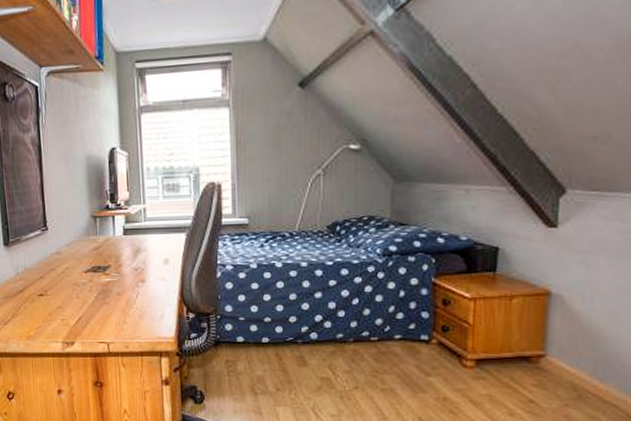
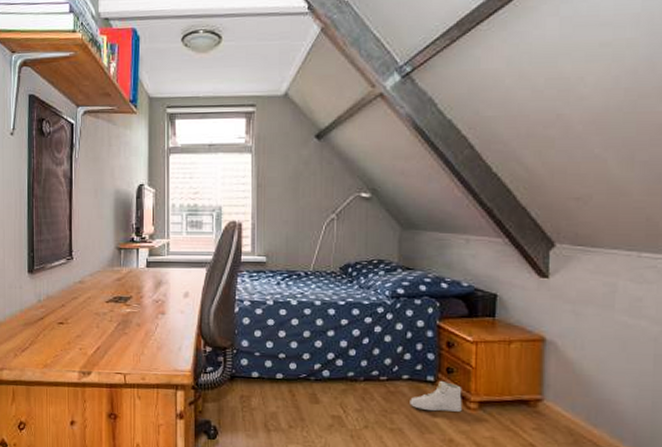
sneaker: none [402,339,458,371] -> present [410,380,462,412]

